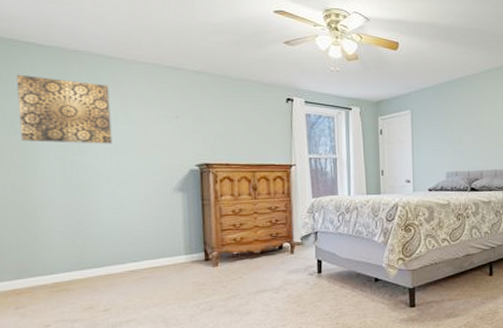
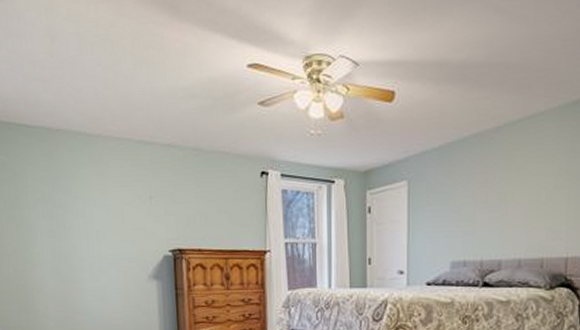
wall art: present [16,74,113,144] -> none [11,158,94,228]

